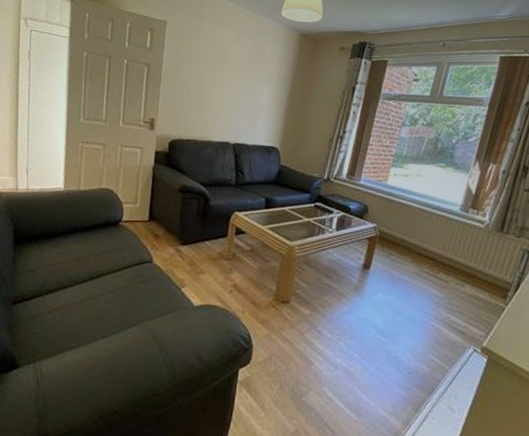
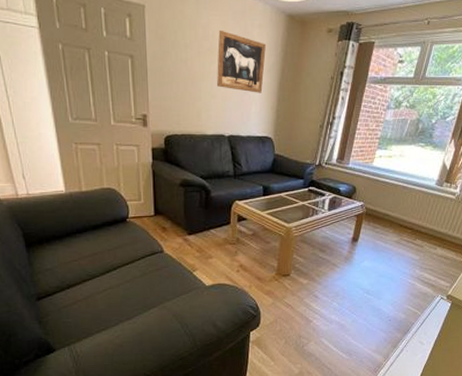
wall art: none [227,44,278,104] -> present [217,29,266,93]

